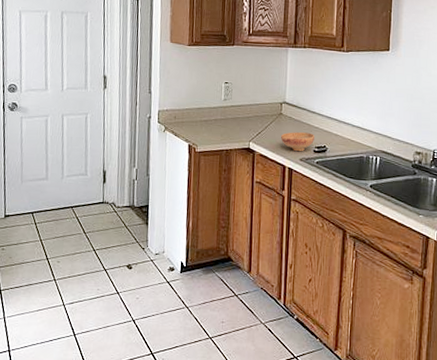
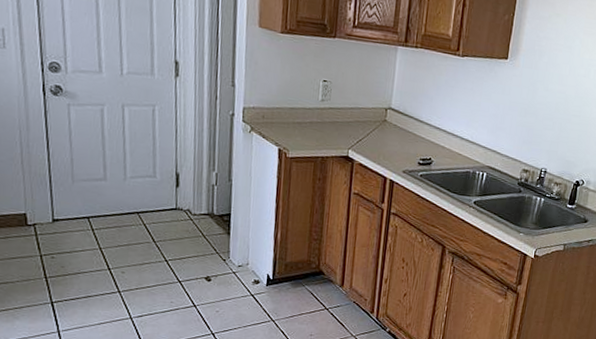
bowl: present [281,132,314,152] -> none [384,141,420,163]

